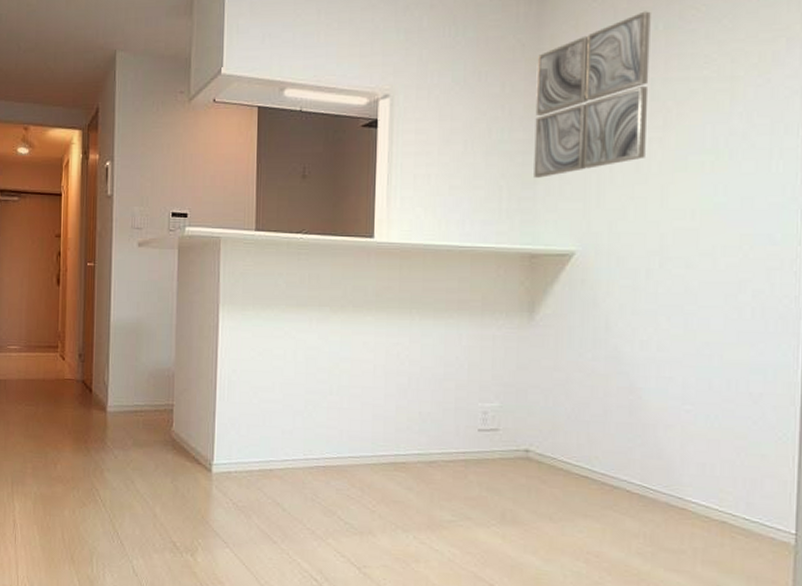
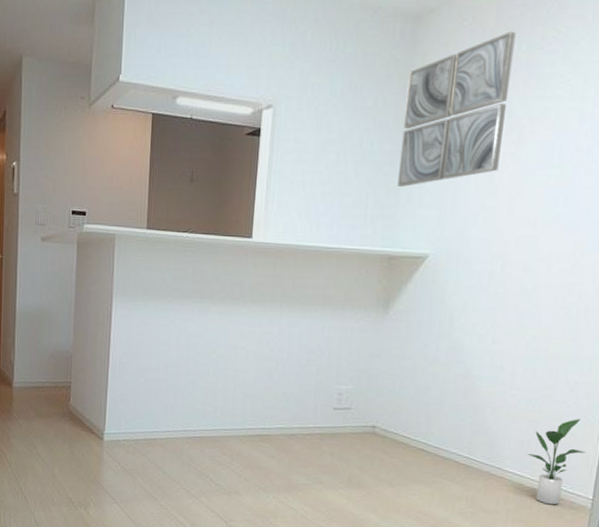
potted plant: none [711,437,781,542] -> present [527,419,586,505]

